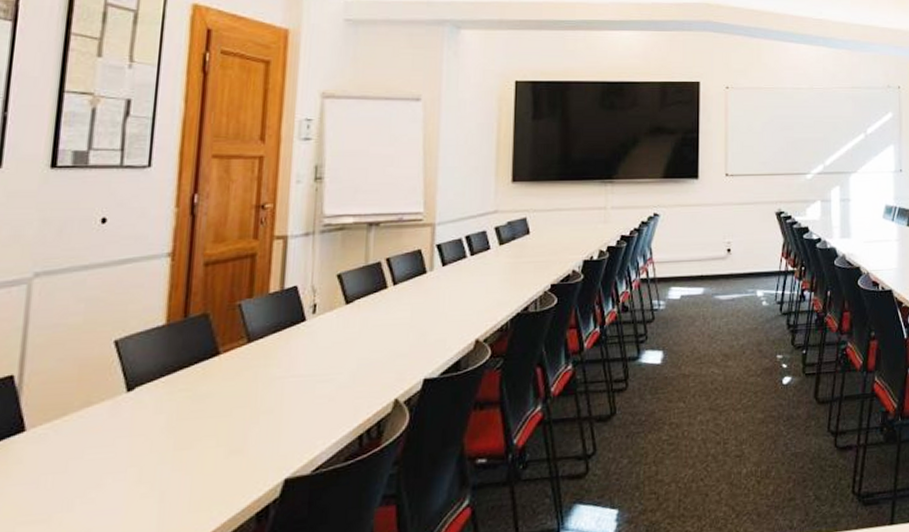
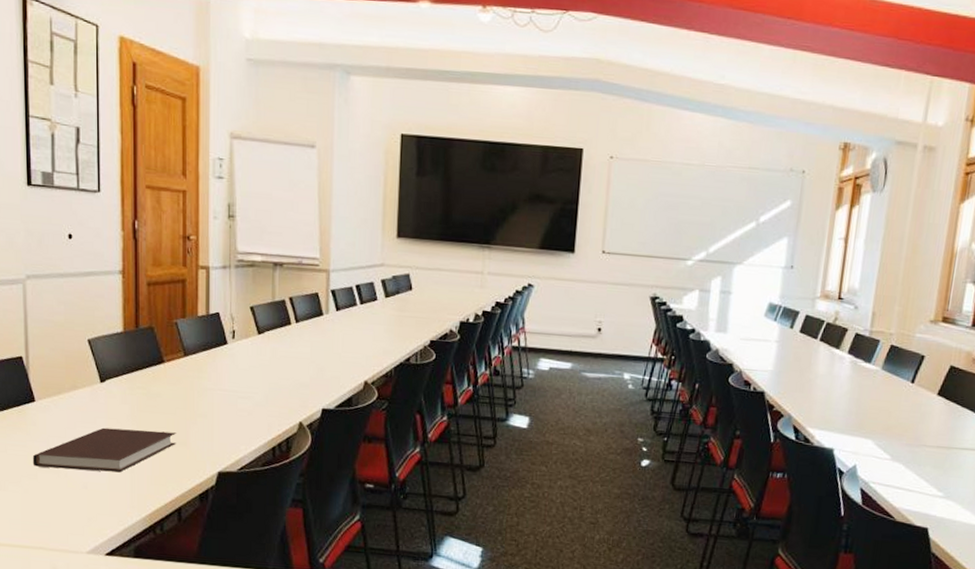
notebook: none [9,439,230,520] -> present [32,427,177,473]

